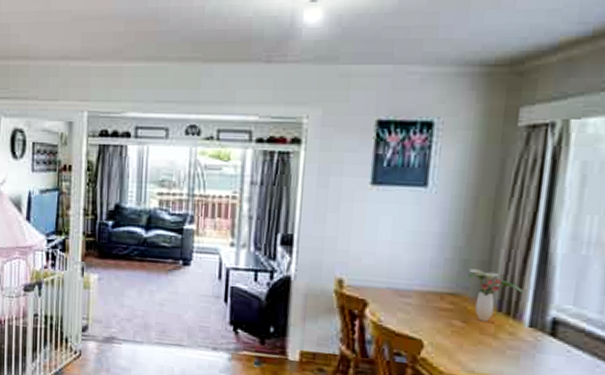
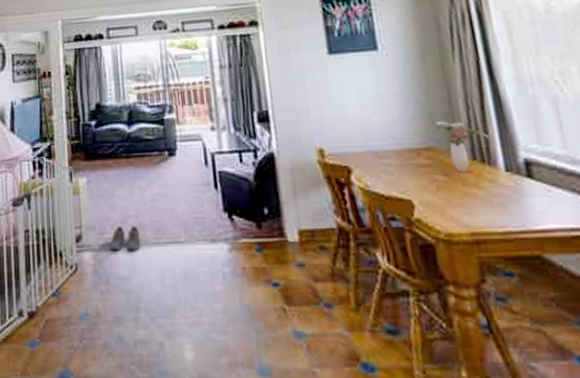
shoe: none [113,322,144,347] -> present [109,225,140,250]

